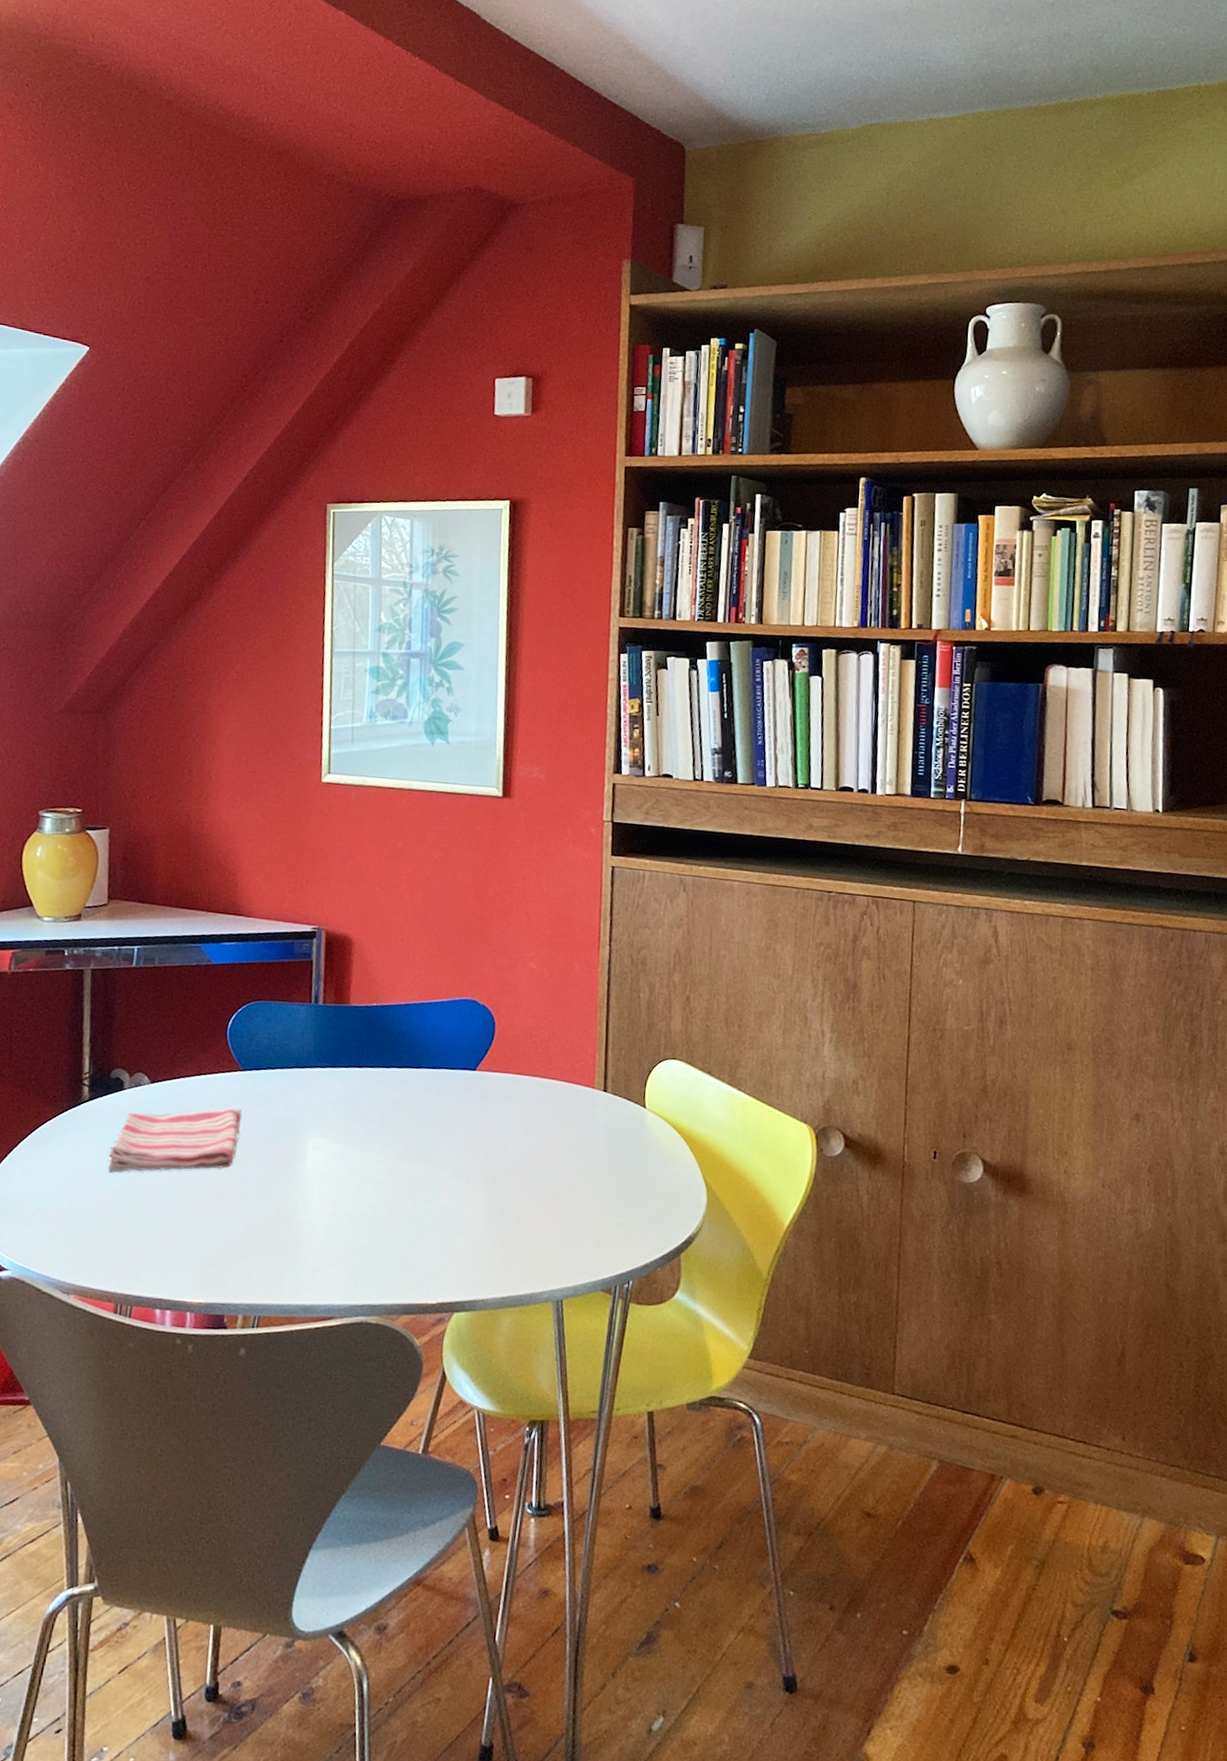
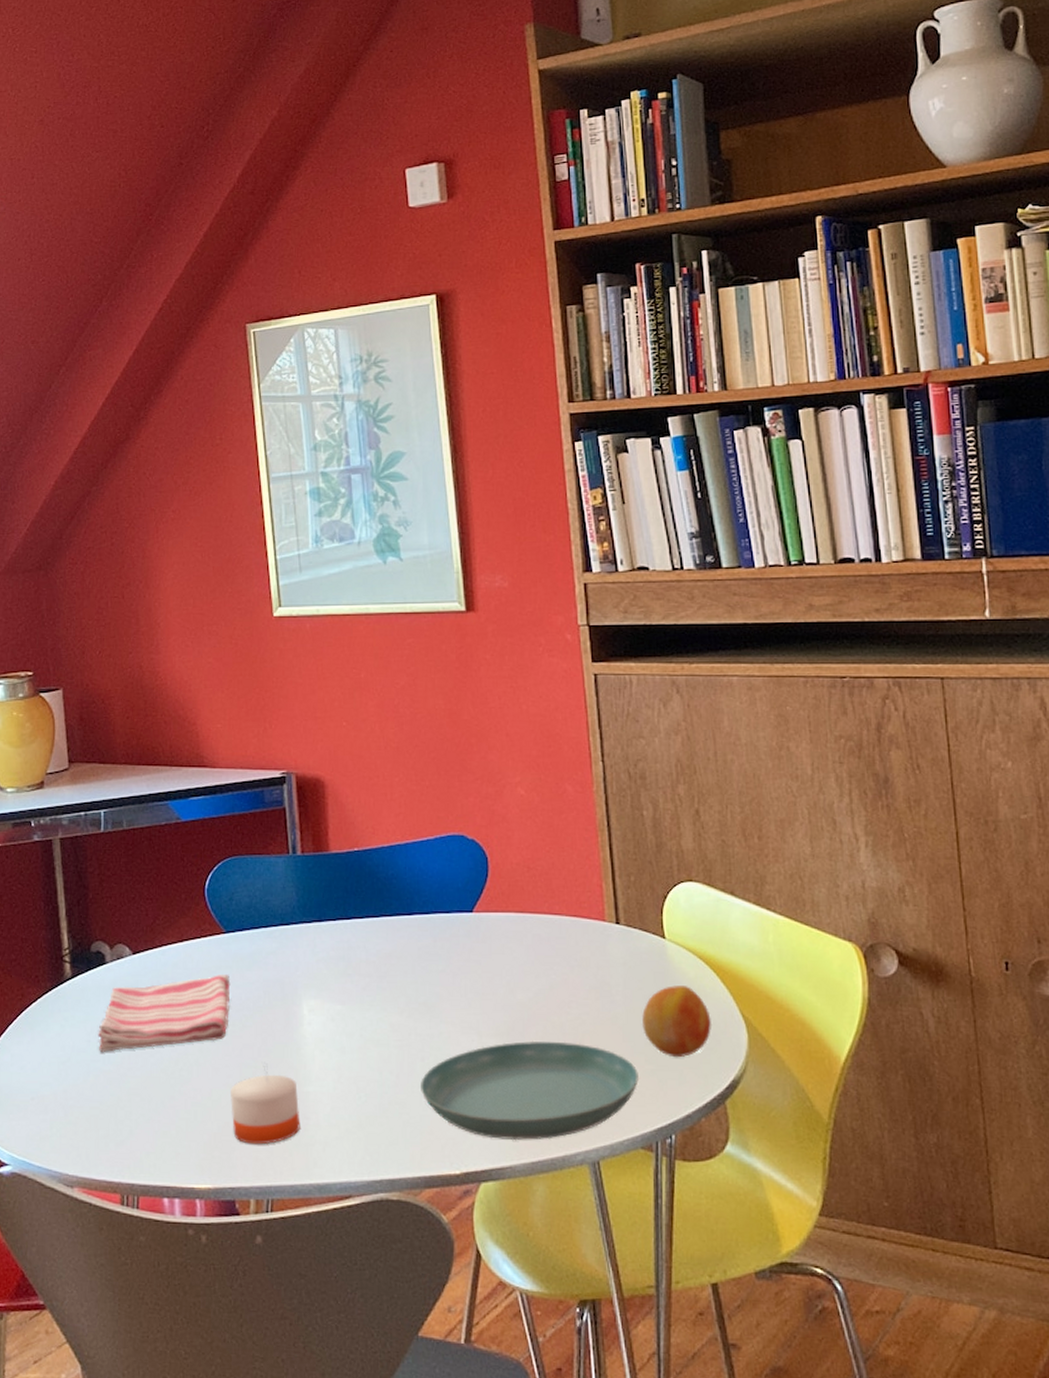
candle: none [229,1195,295,1266] -> present [231,1066,300,1145]
saucer: none [409,1189,608,1278] -> present [421,1040,640,1141]
fruit: none [616,1150,678,1214] -> present [642,986,712,1058]

